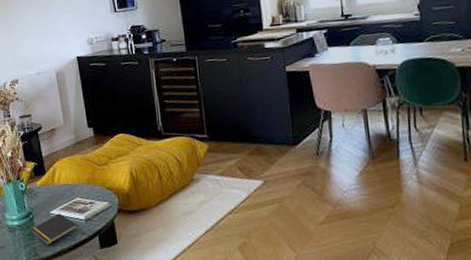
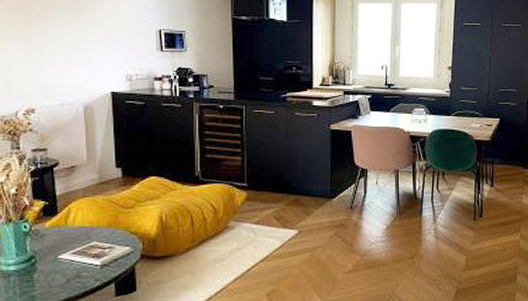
notepad: present [31,213,78,245] -> none [31,257,91,292]

